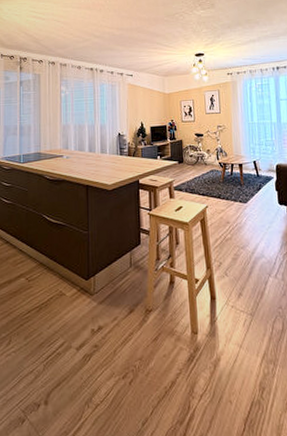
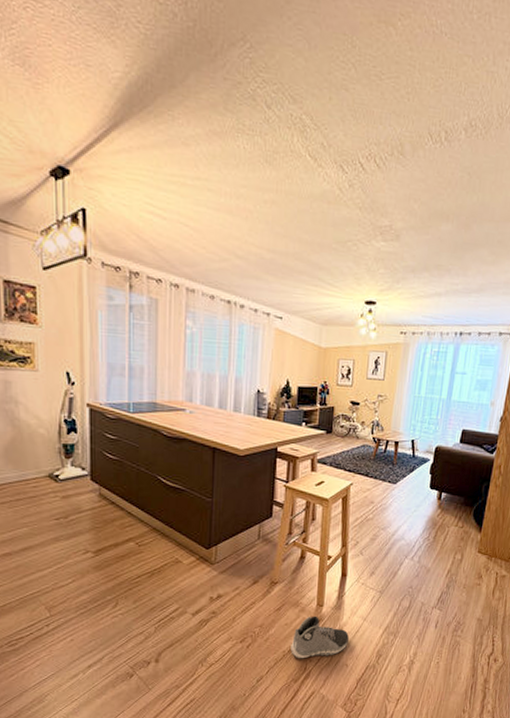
sneaker: none [171,344,228,396] -> present [290,616,349,659]

